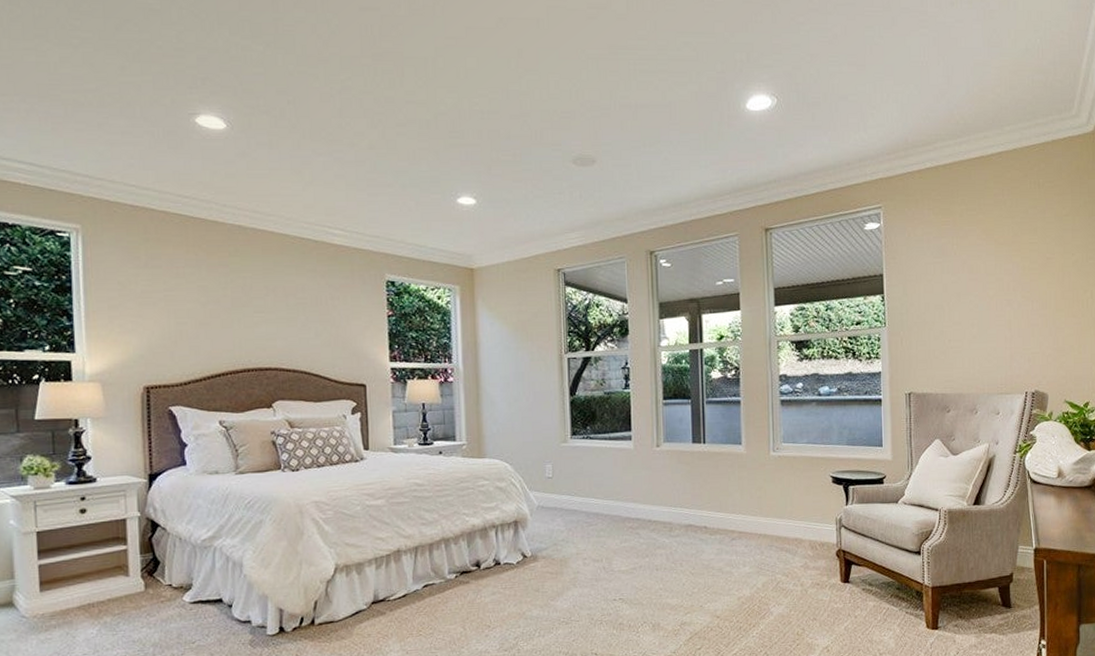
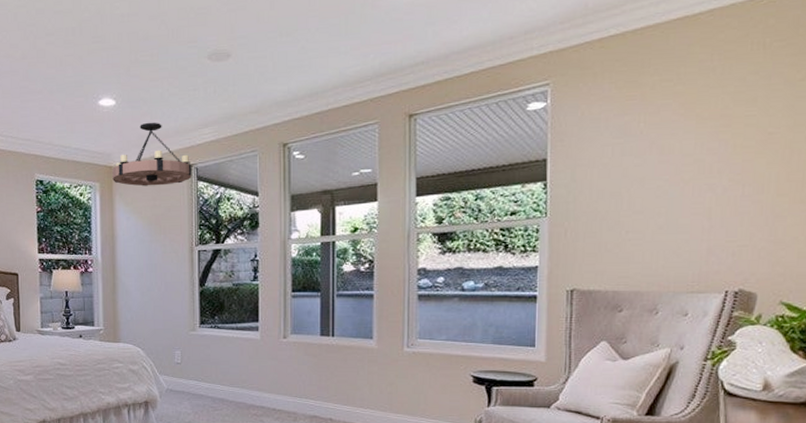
chandelier: none [474,224,559,291] -> present [112,122,192,186]

